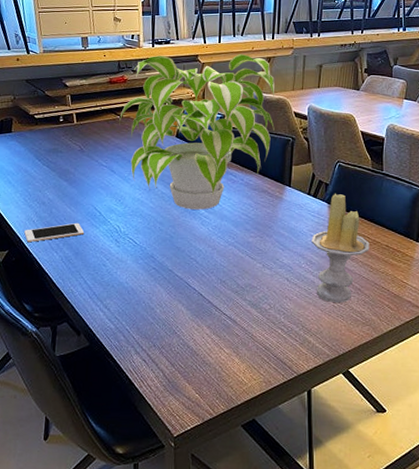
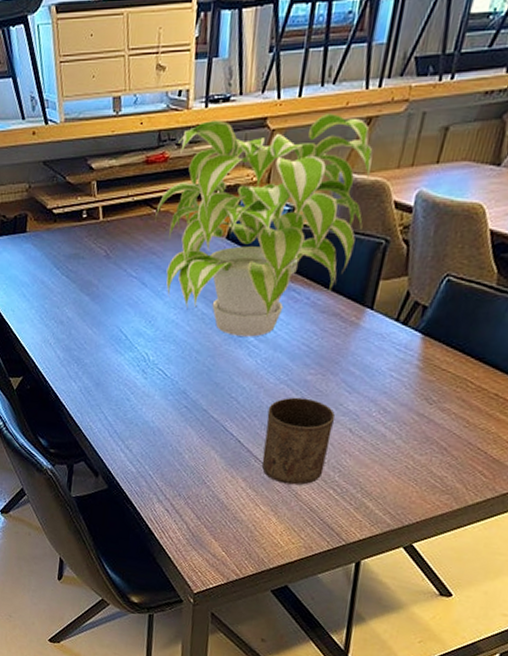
cell phone: present [24,222,85,243] -> none [40,347,107,369]
cup: none [221,255,275,328] -> present [261,397,336,486]
candle: present [312,193,370,304] -> none [385,319,472,464]

